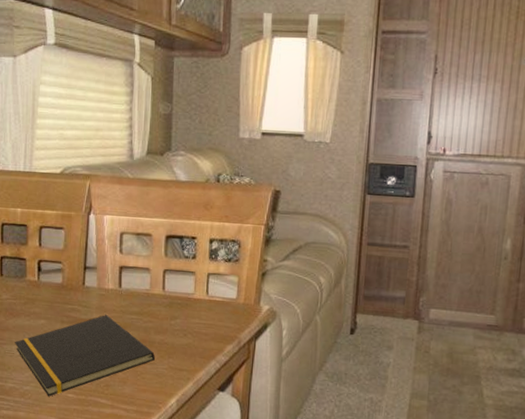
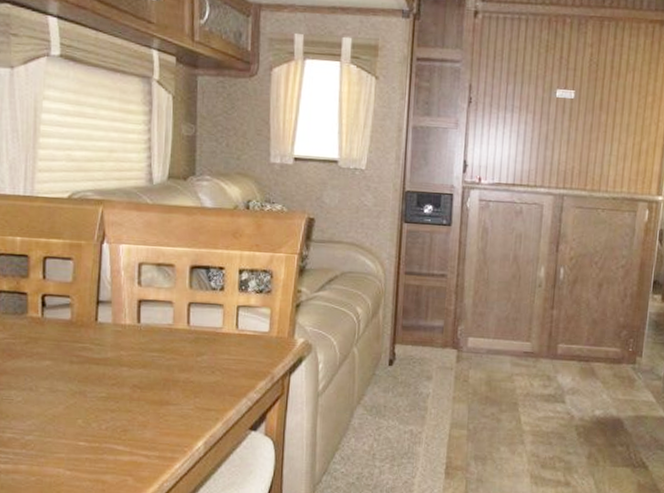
notepad: present [15,315,155,397] -> none [14,353,179,446]

